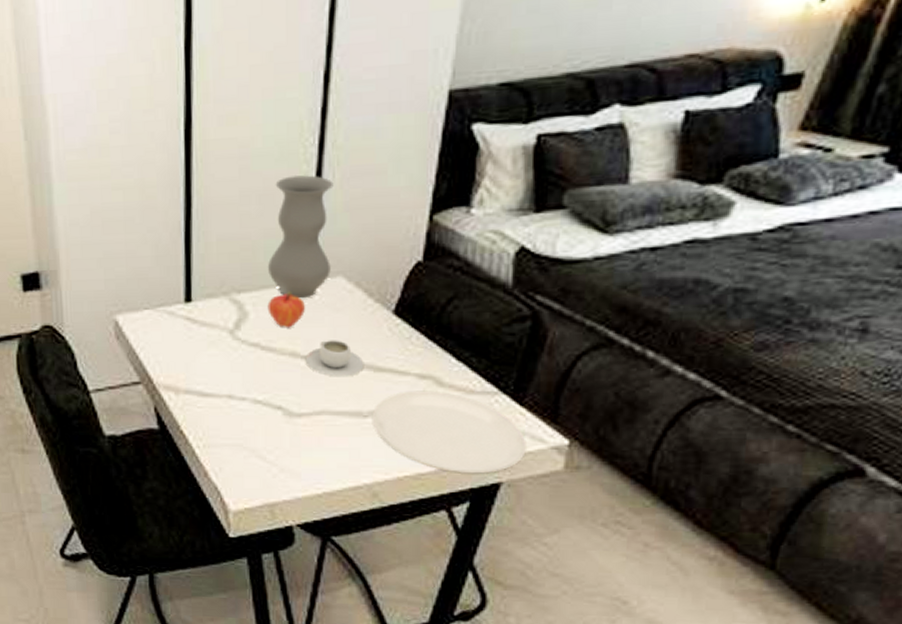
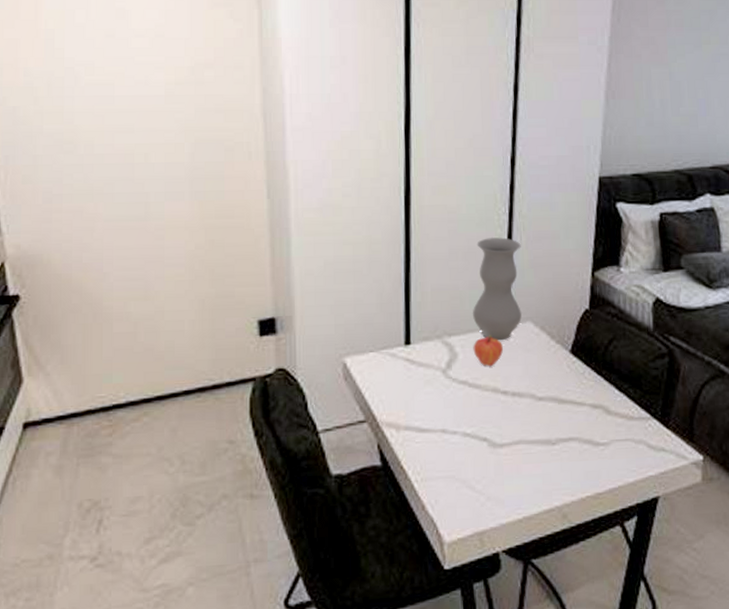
teacup: present [305,340,364,377] -> none [504,376,551,410]
plate: present [372,390,526,475] -> none [558,418,674,491]

